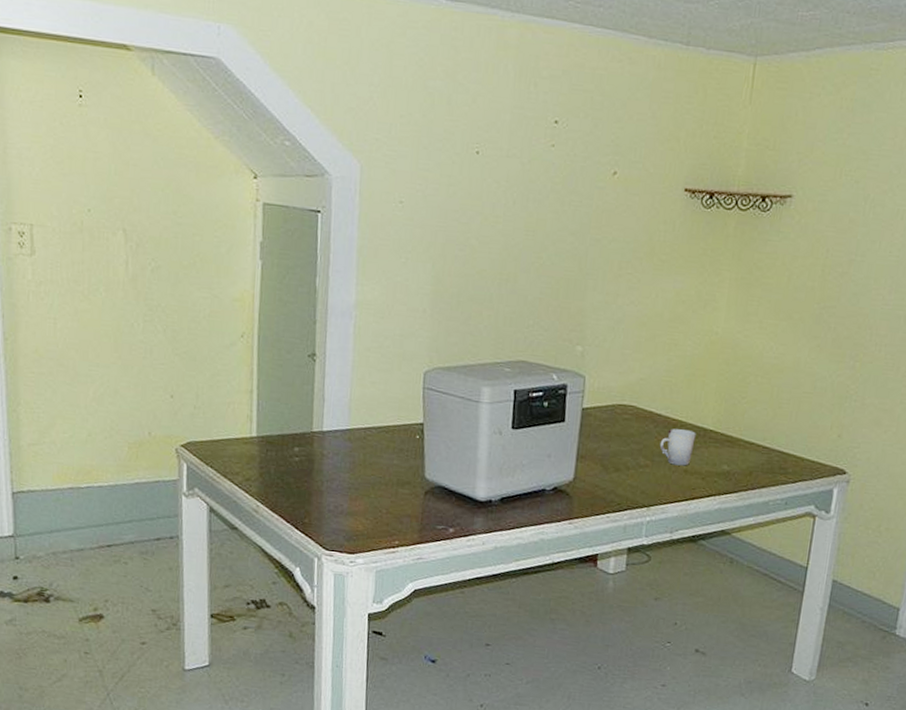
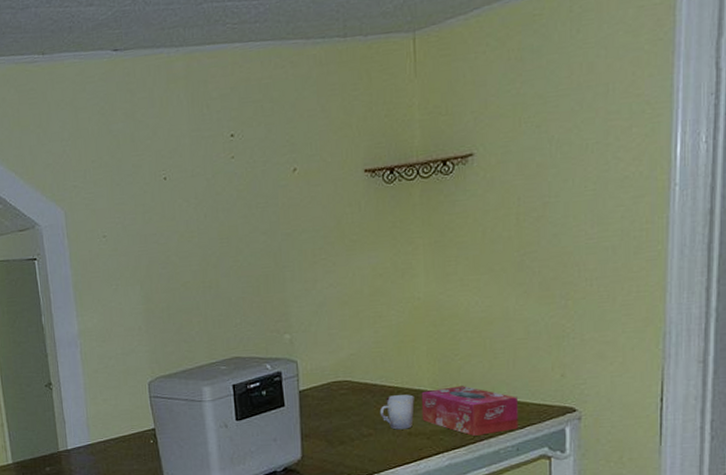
tissue box: none [700,429,794,484] -> present [421,386,518,436]

